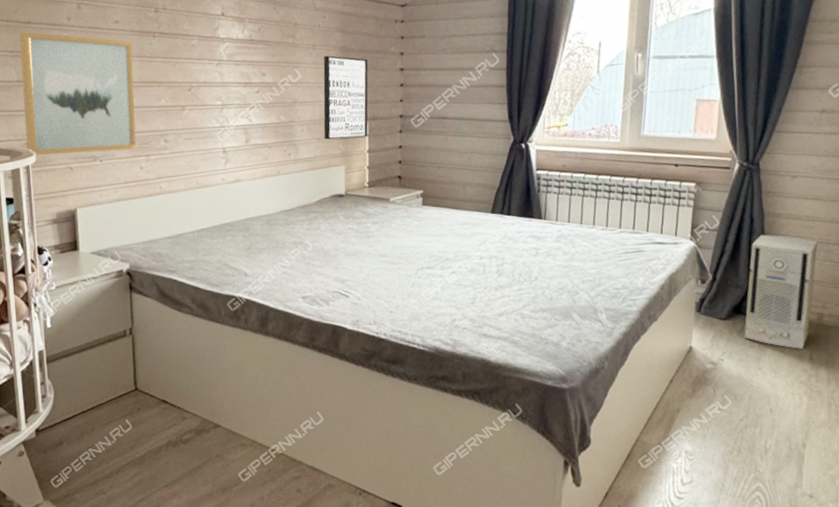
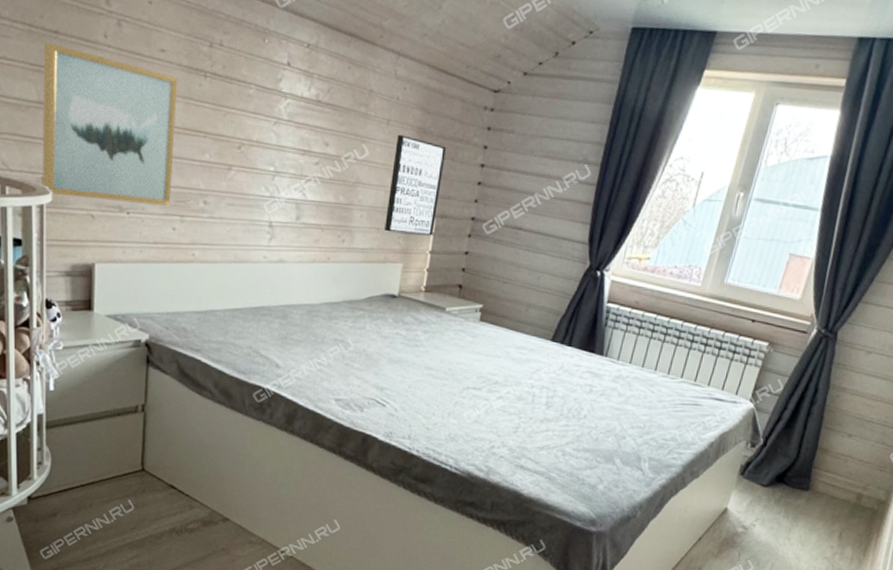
air purifier: present [744,234,818,349] -> none [781,406,875,526]

